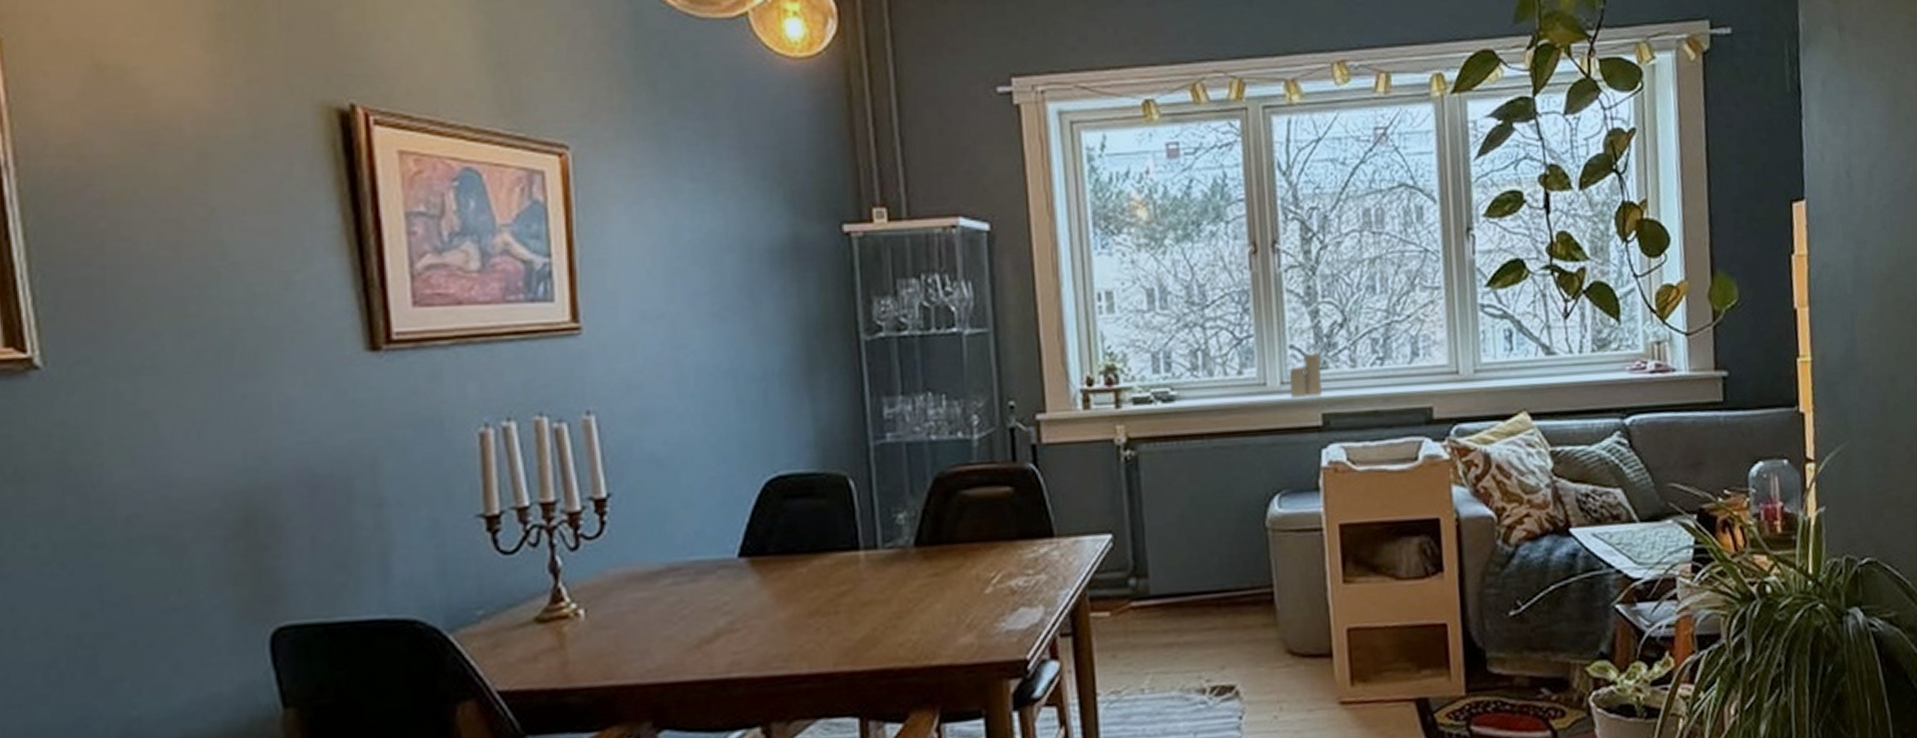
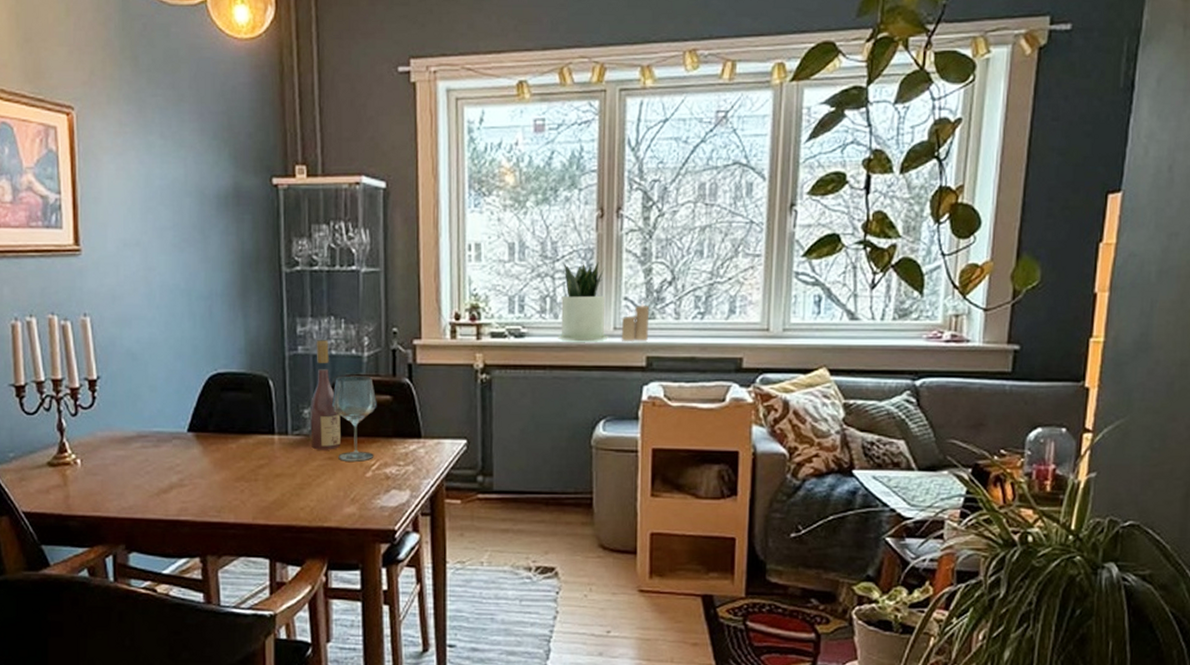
wine bottle: none [906,422,950,566] -> present [310,340,342,450]
wine glass: none [933,464,994,577] -> present [331,376,377,462]
planter: none [1214,306,1276,403] -> present [557,262,609,342]

